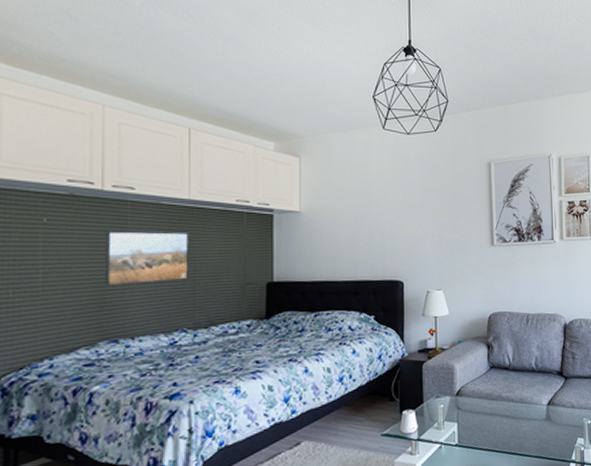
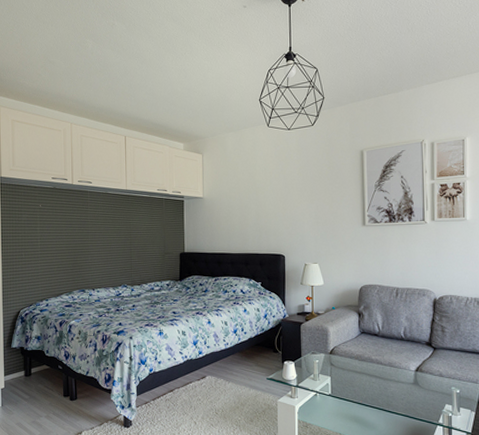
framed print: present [104,230,190,288] -> none [75,212,128,253]

